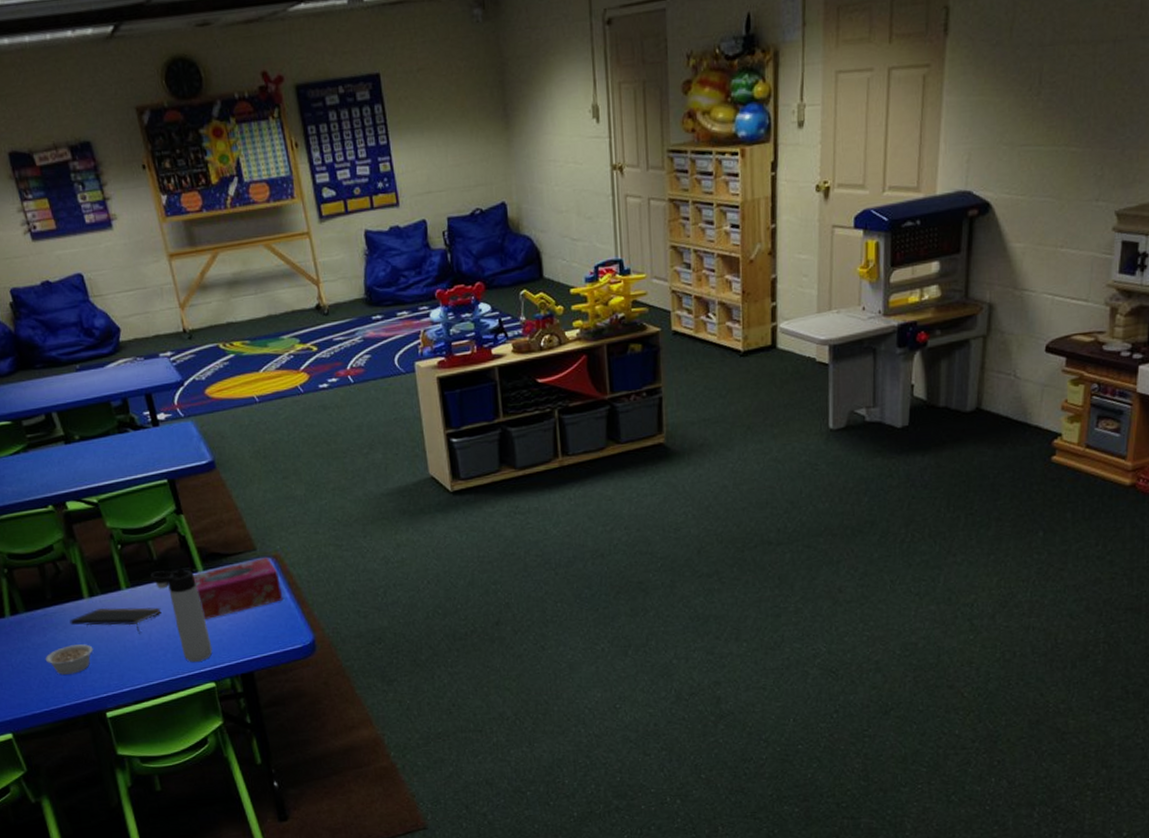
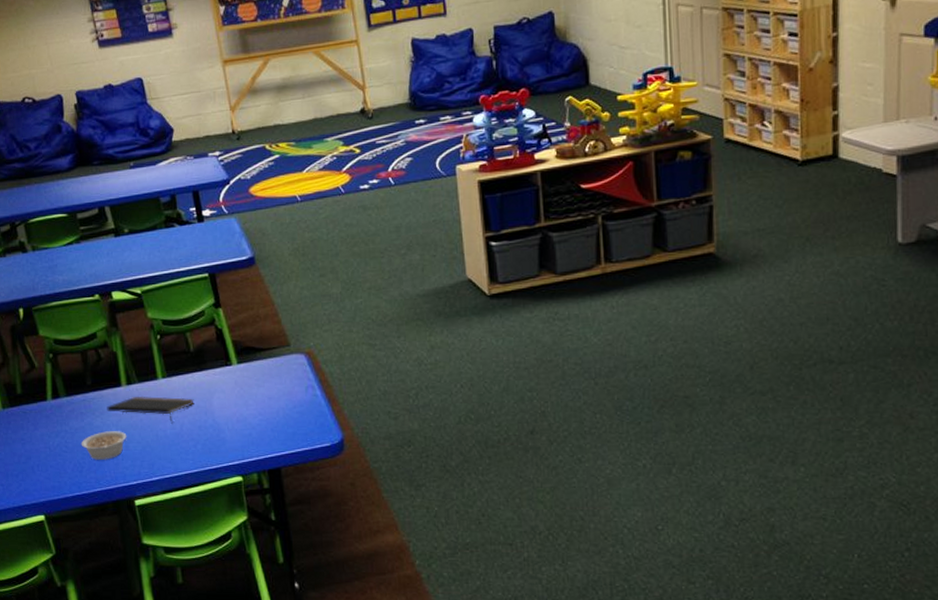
thermos bottle: present [151,568,213,662] -> none [186,360,242,455]
tissue box: present [193,558,283,619] -> none [227,354,314,412]

